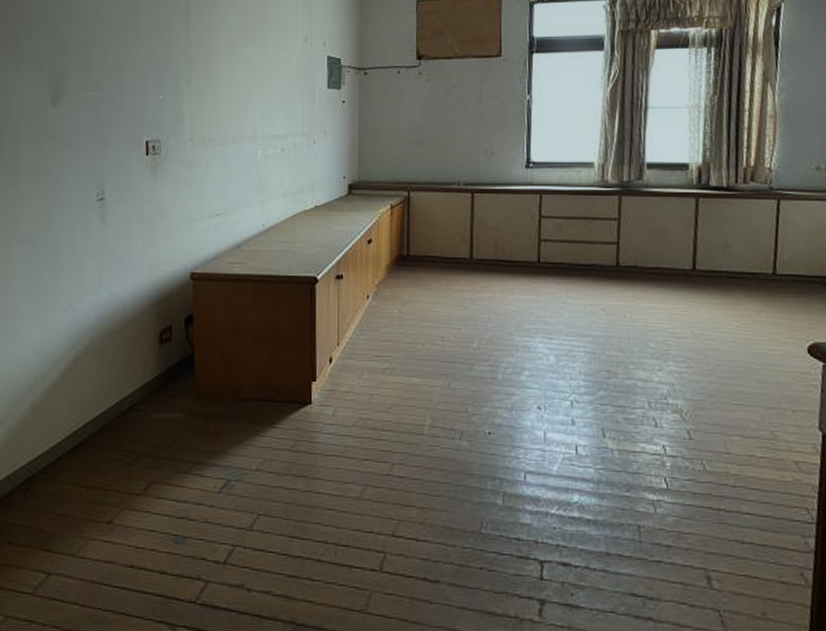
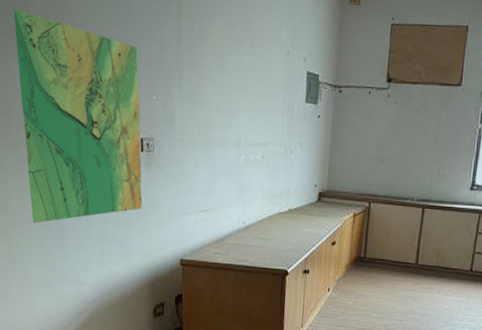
map: none [14,21,147,243] -> present [13,9,143,224]

